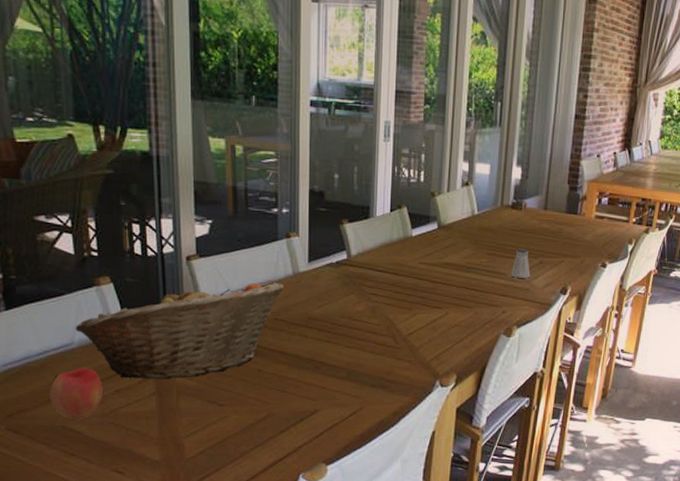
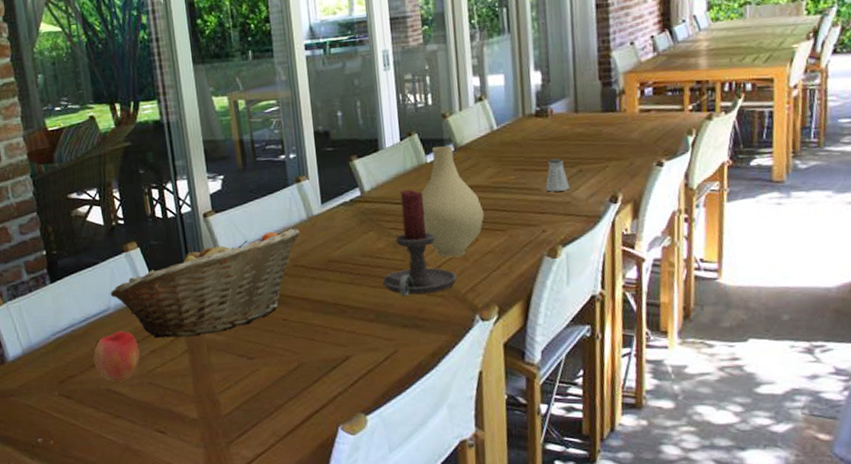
candle holder: none [357,258,425,359] -> present [382,189,457,297]
vase: none [401,222,456,327] -> present [421,145,485,258]

